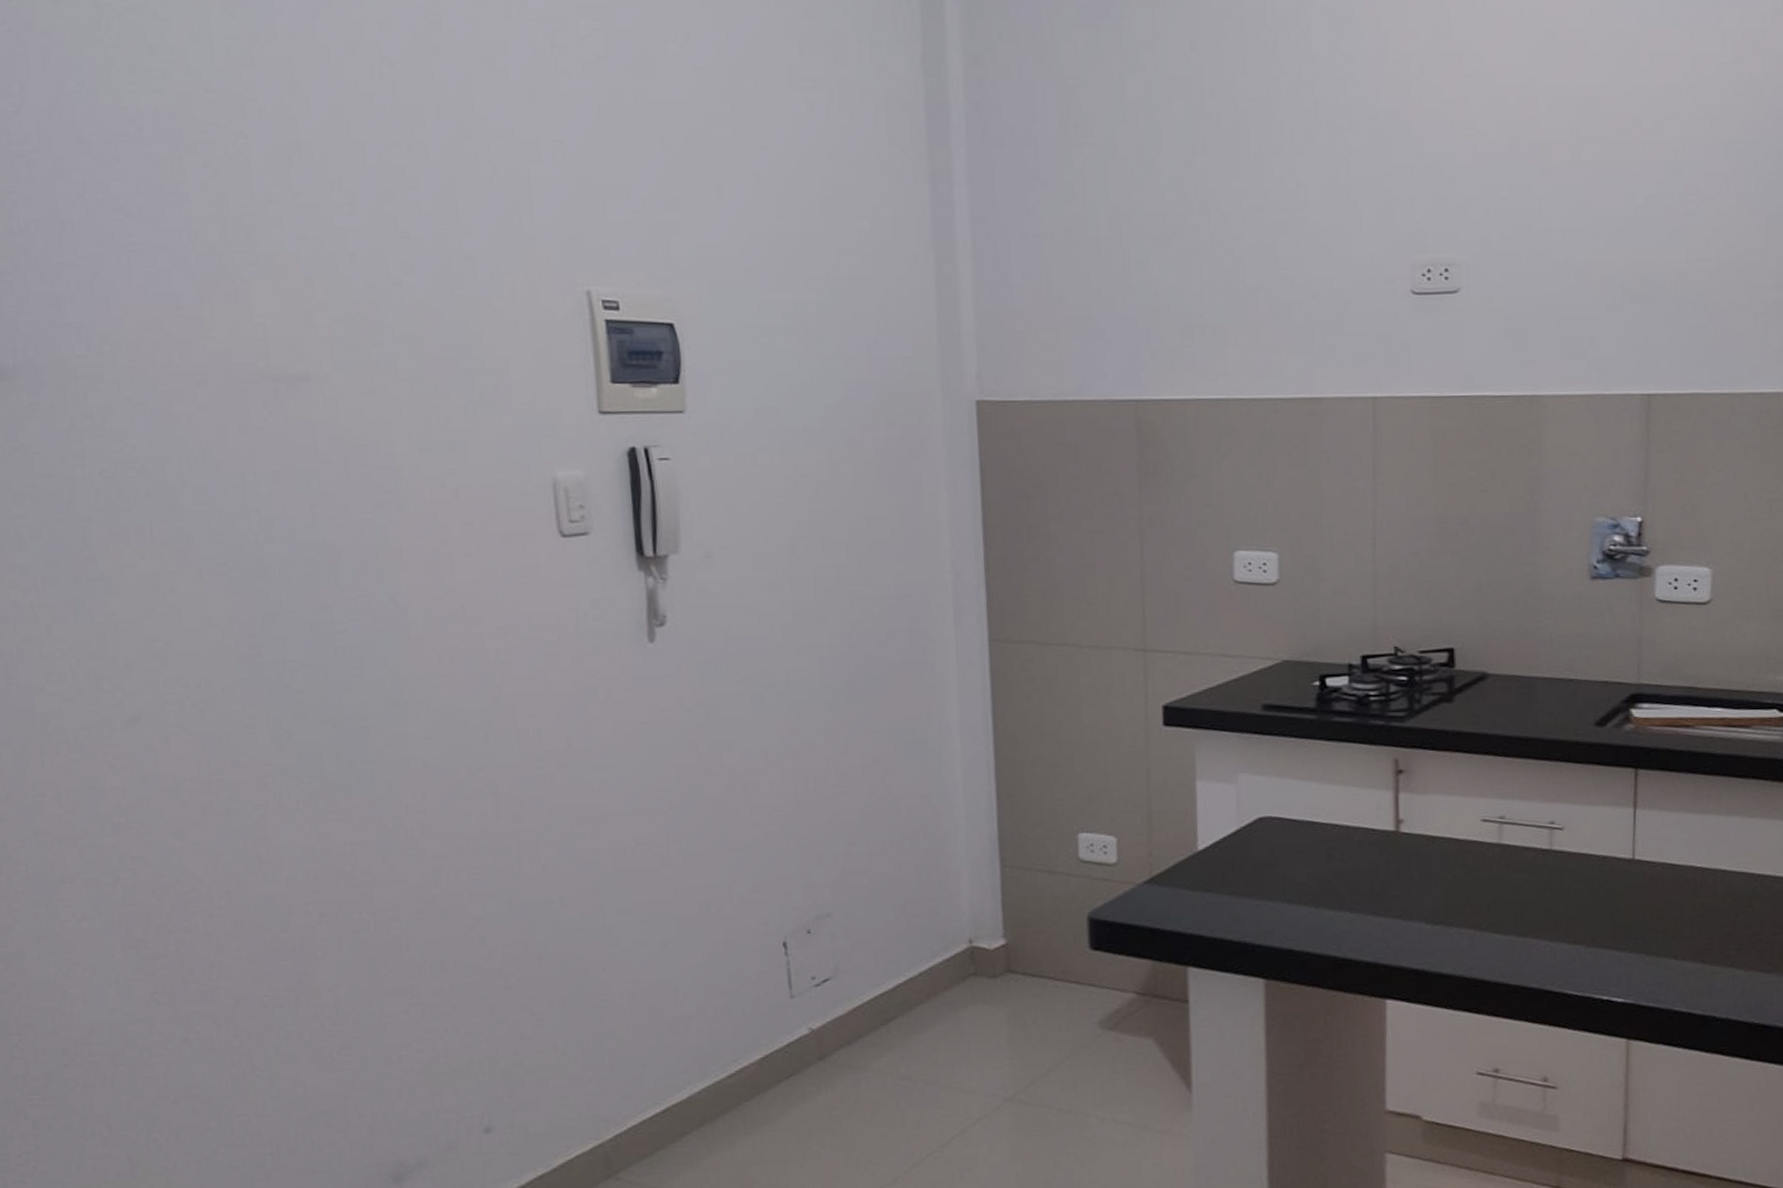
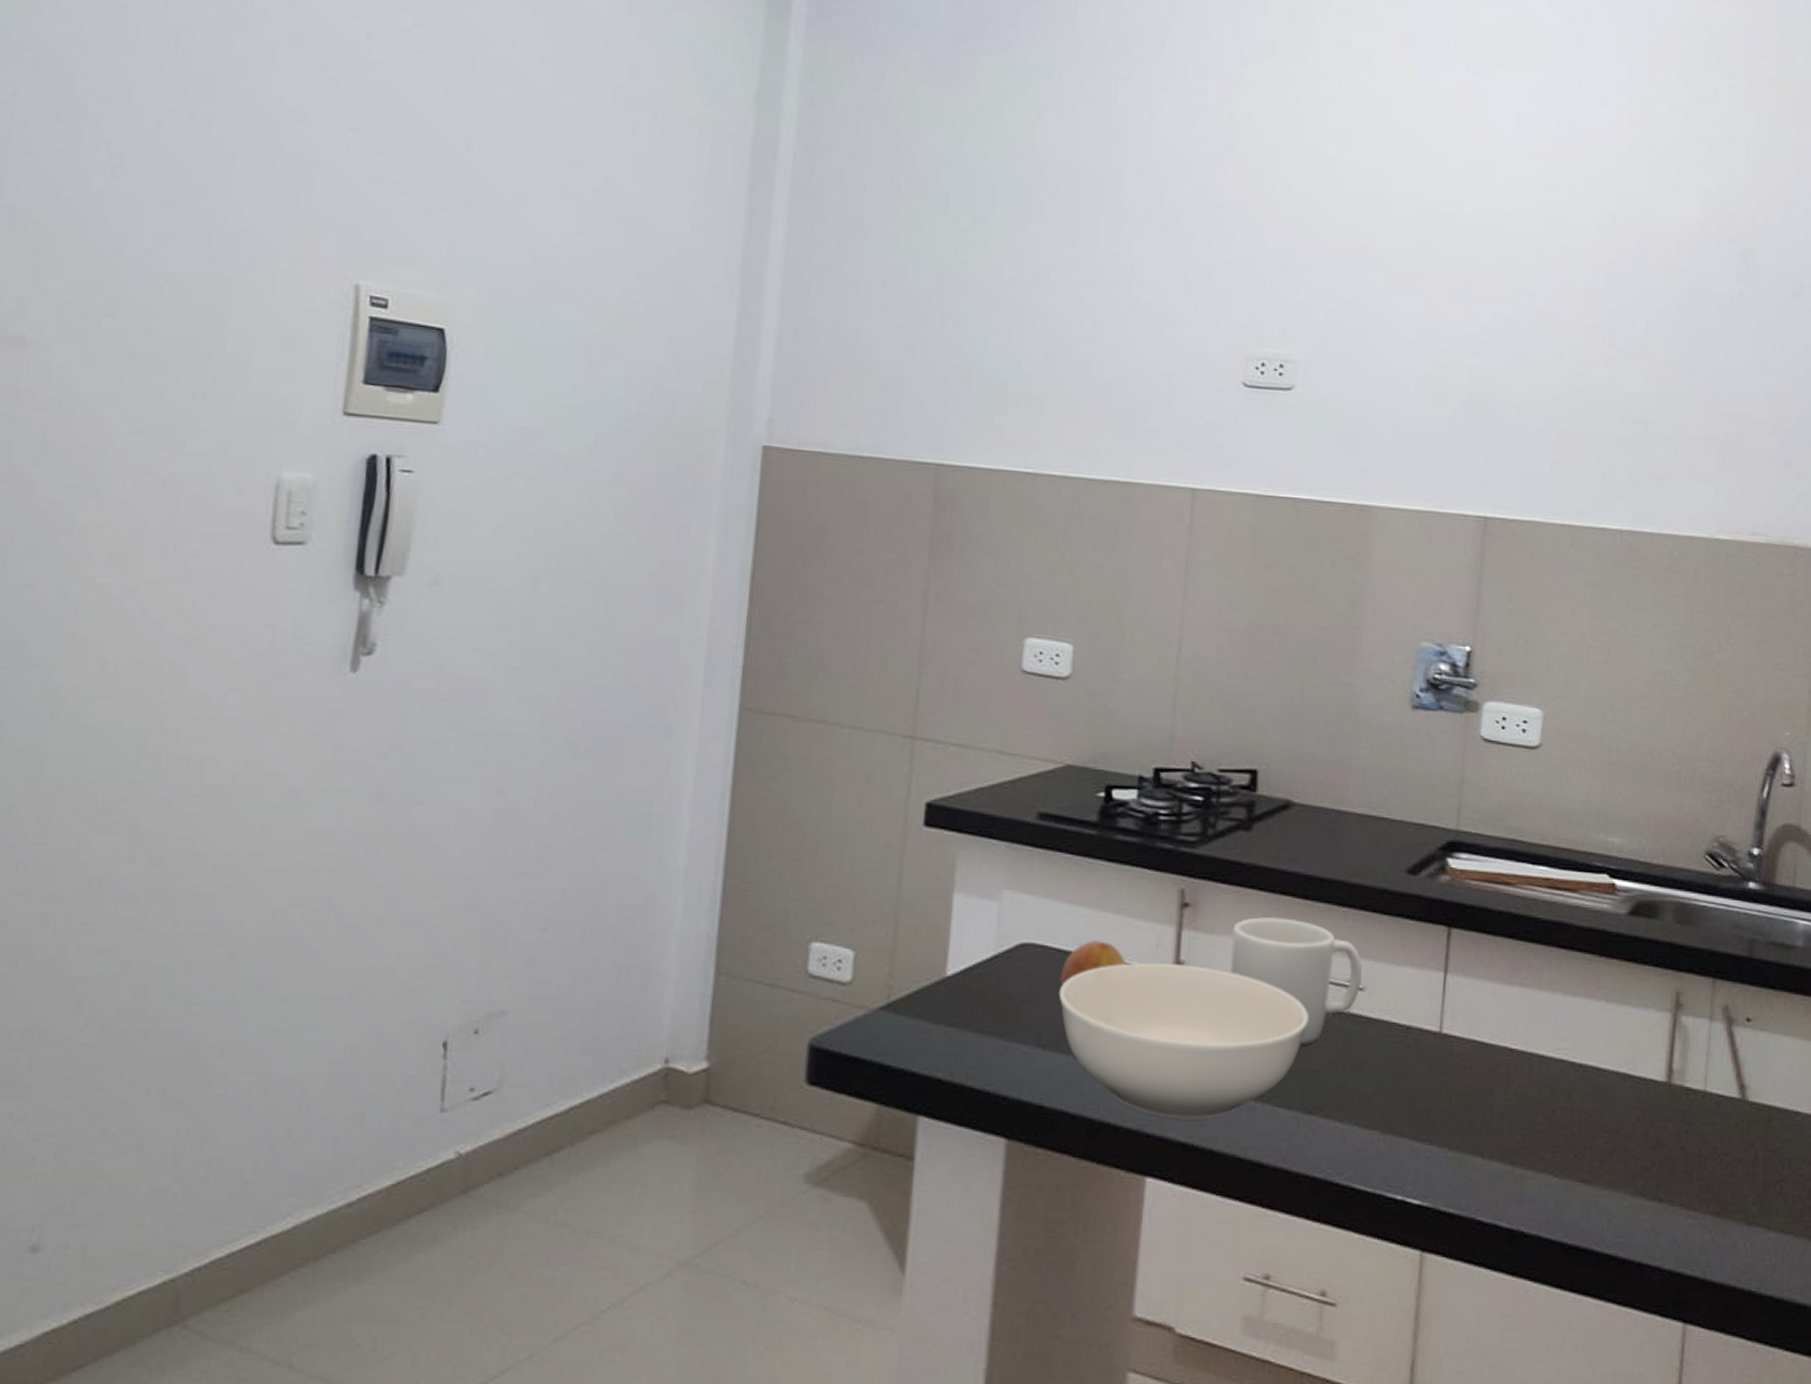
fruit: none [1296,809,1353,849] -> present [1059,940,1126,985]
bowl: none [1296,822,1516,950] -> present [1058,962,1309,1120]
mug: none [1443,774,1561,881] -> present [1231,917,1362,1046]

